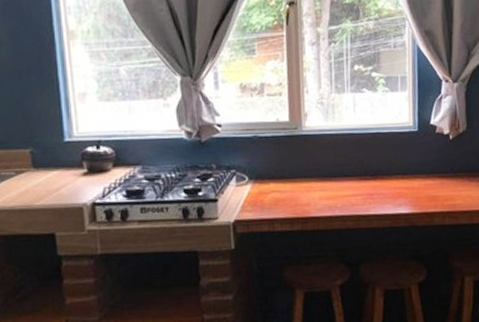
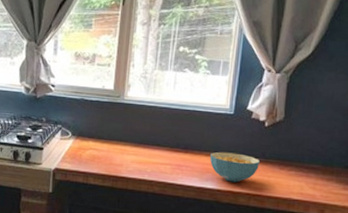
cereal bowl: none [400,171,449,203] -> present [210,151,260,183]

